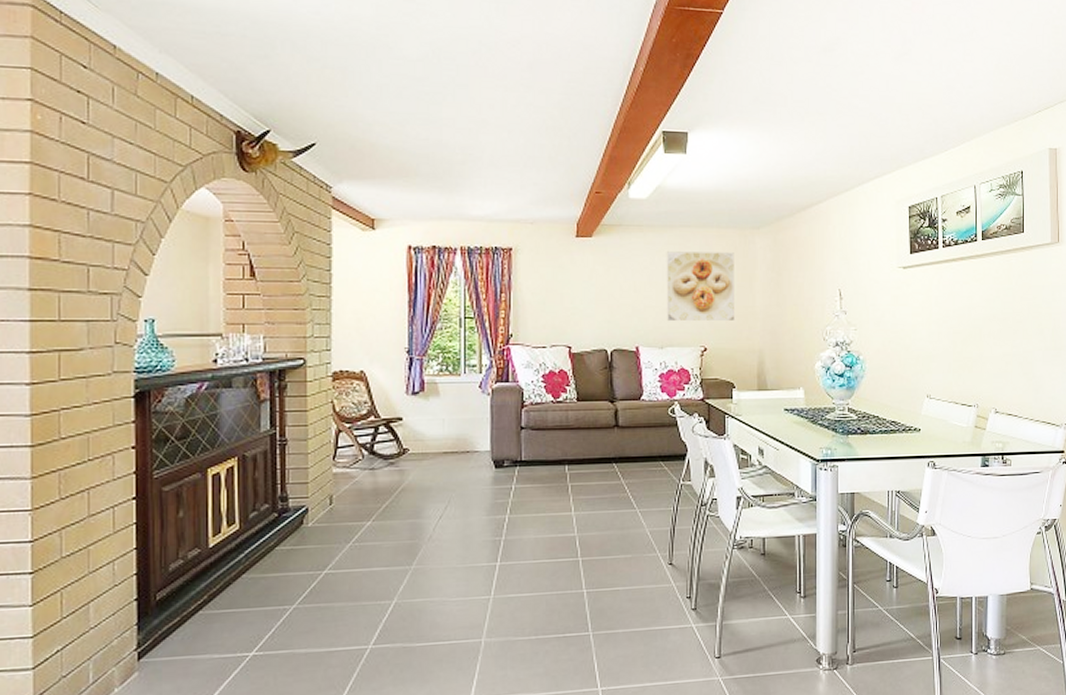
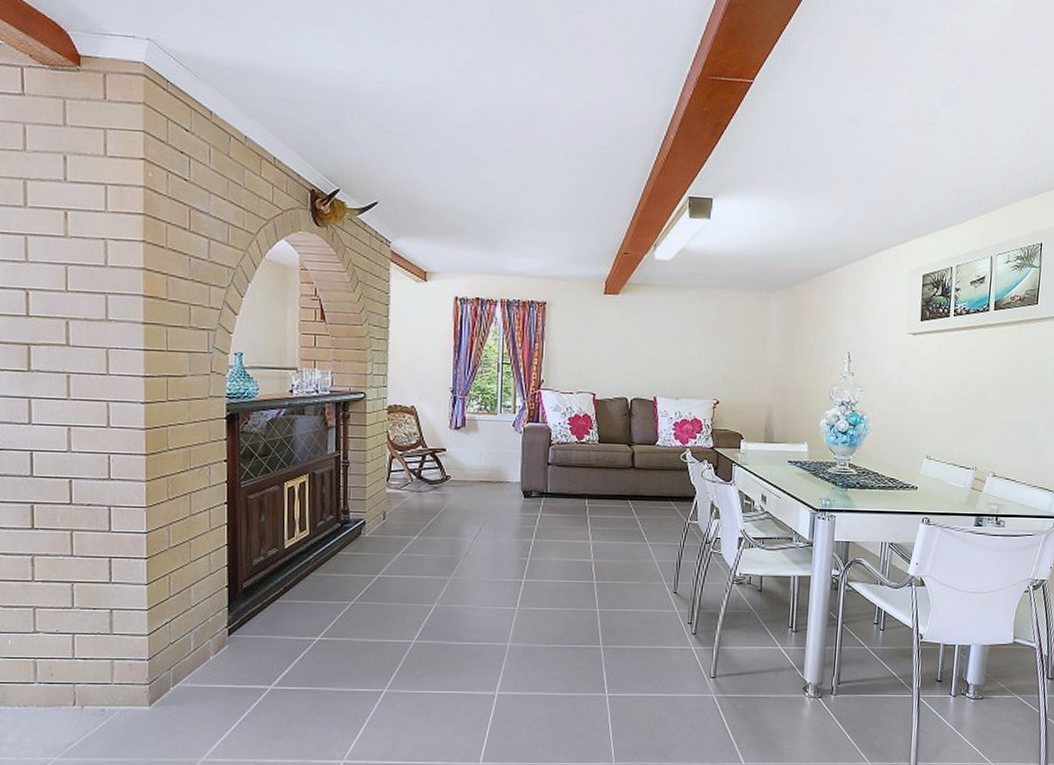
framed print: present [666,251,736,322] -> none [684,310,750,377]

